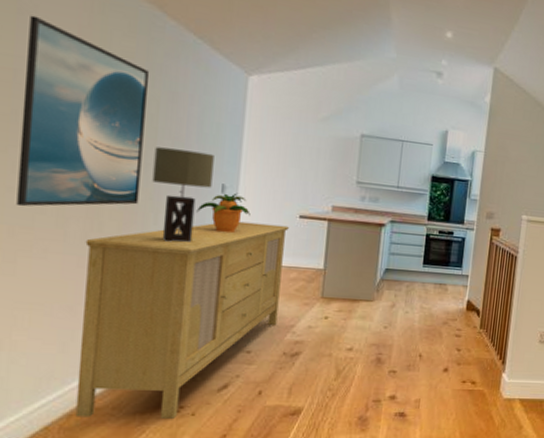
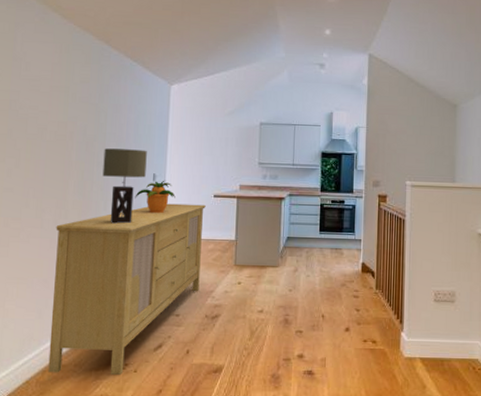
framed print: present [16,15,150,207] -> none [10,60,100,203]

